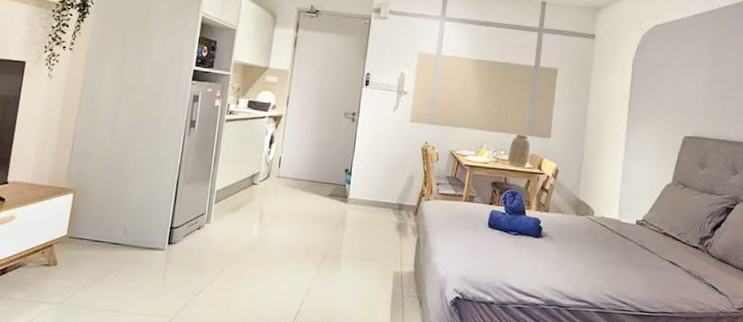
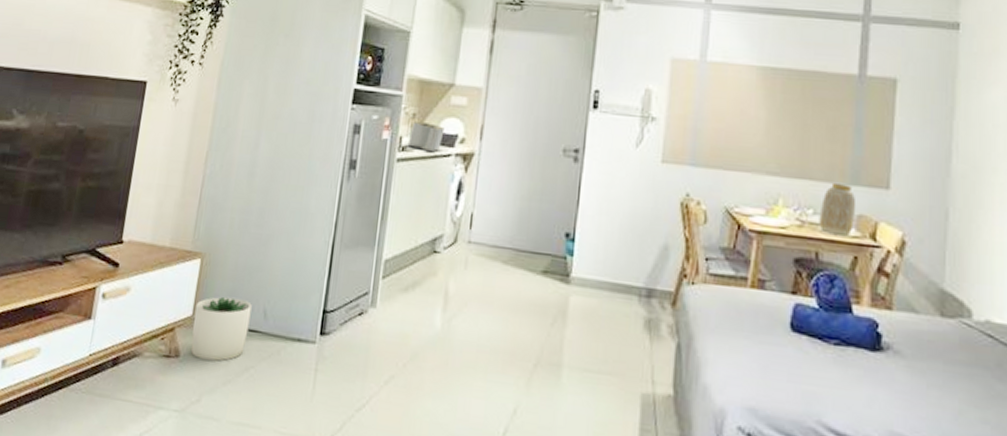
planter: none [66,220,115,267] -> present [191,297,252,361]
toaster: none [234,93,261,115] -> present [408,121,445,153]

